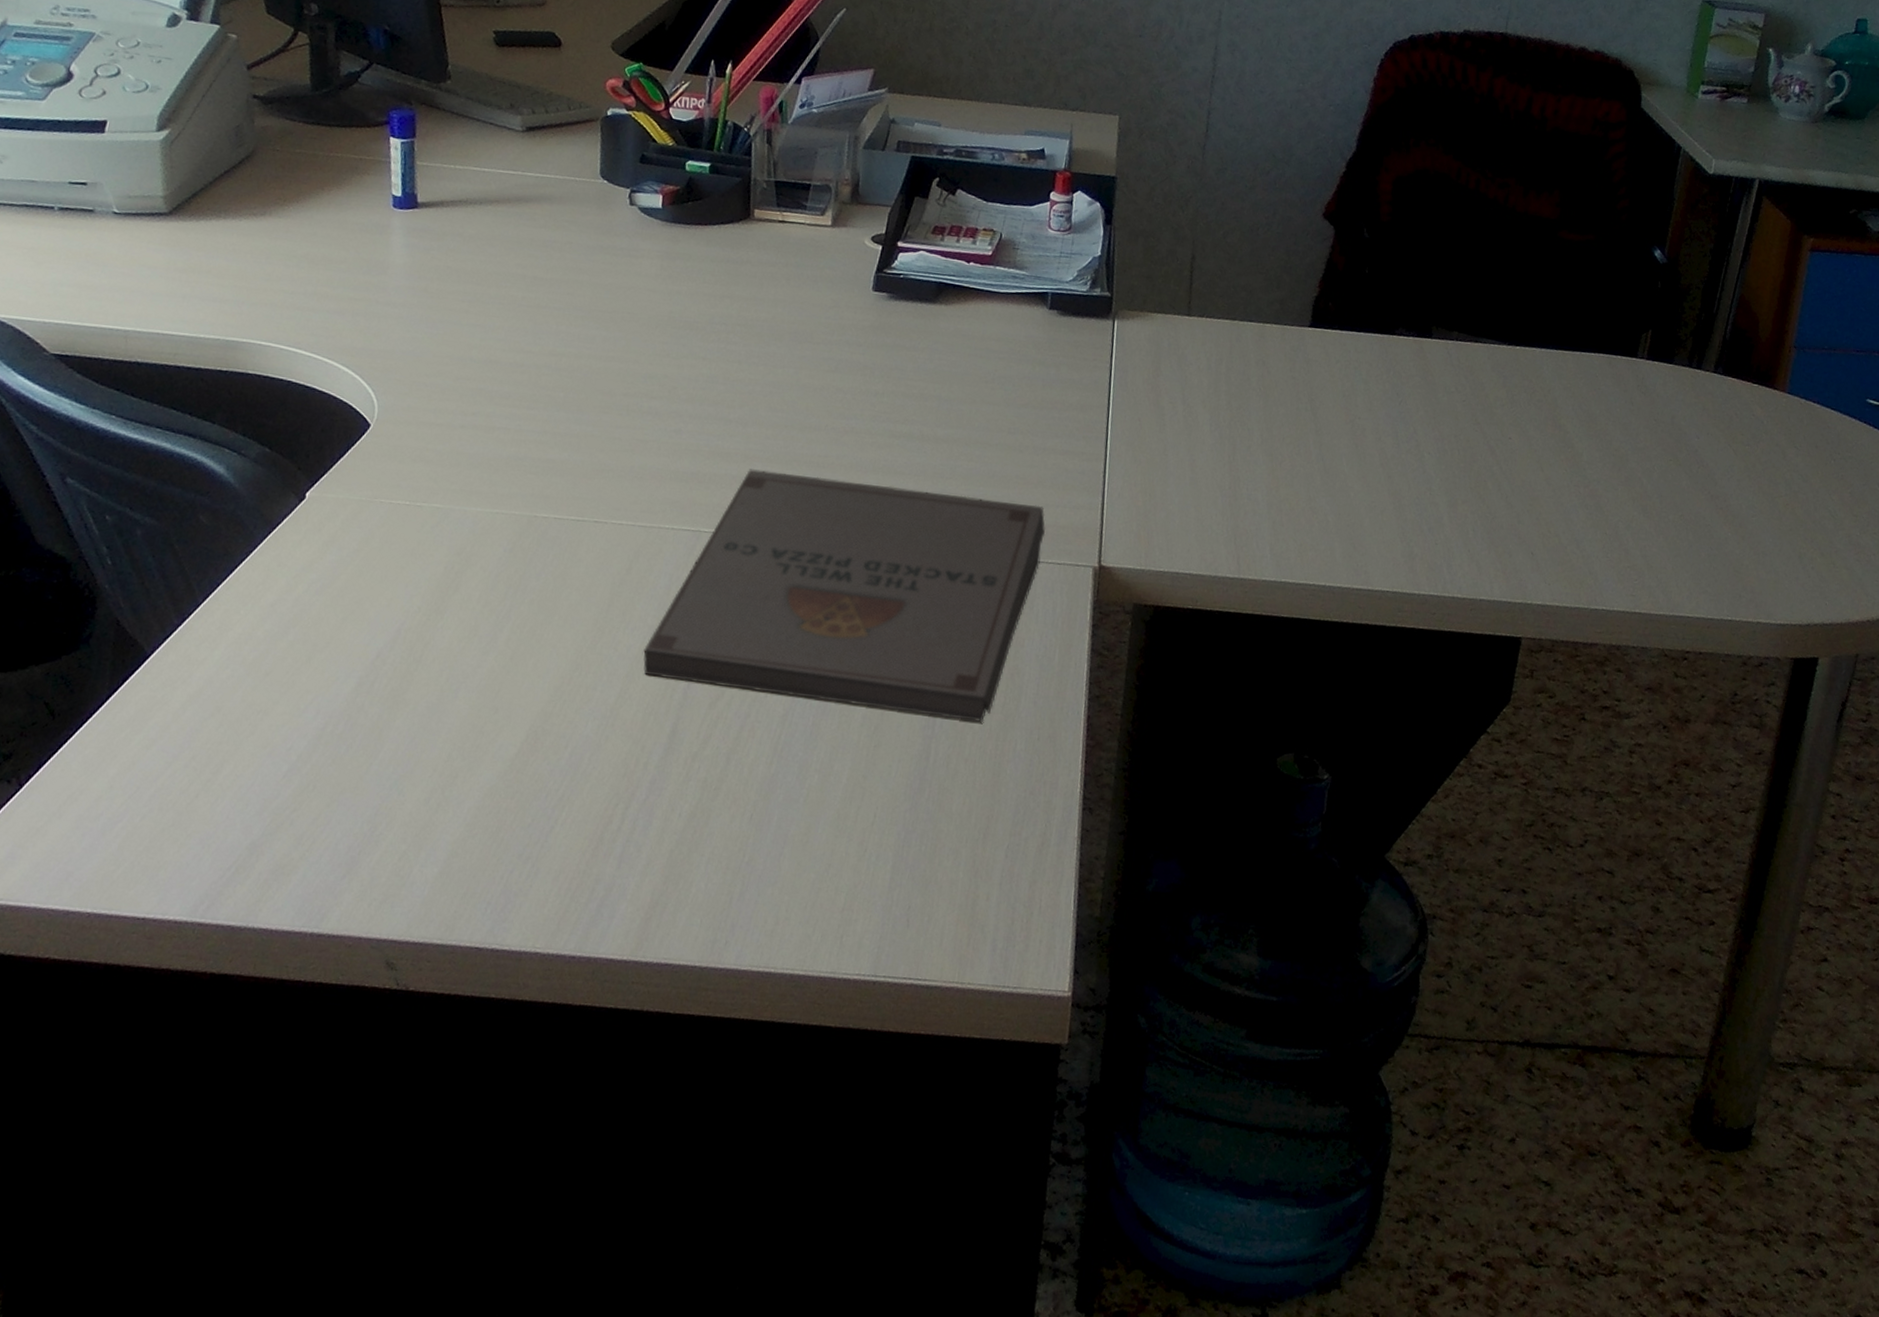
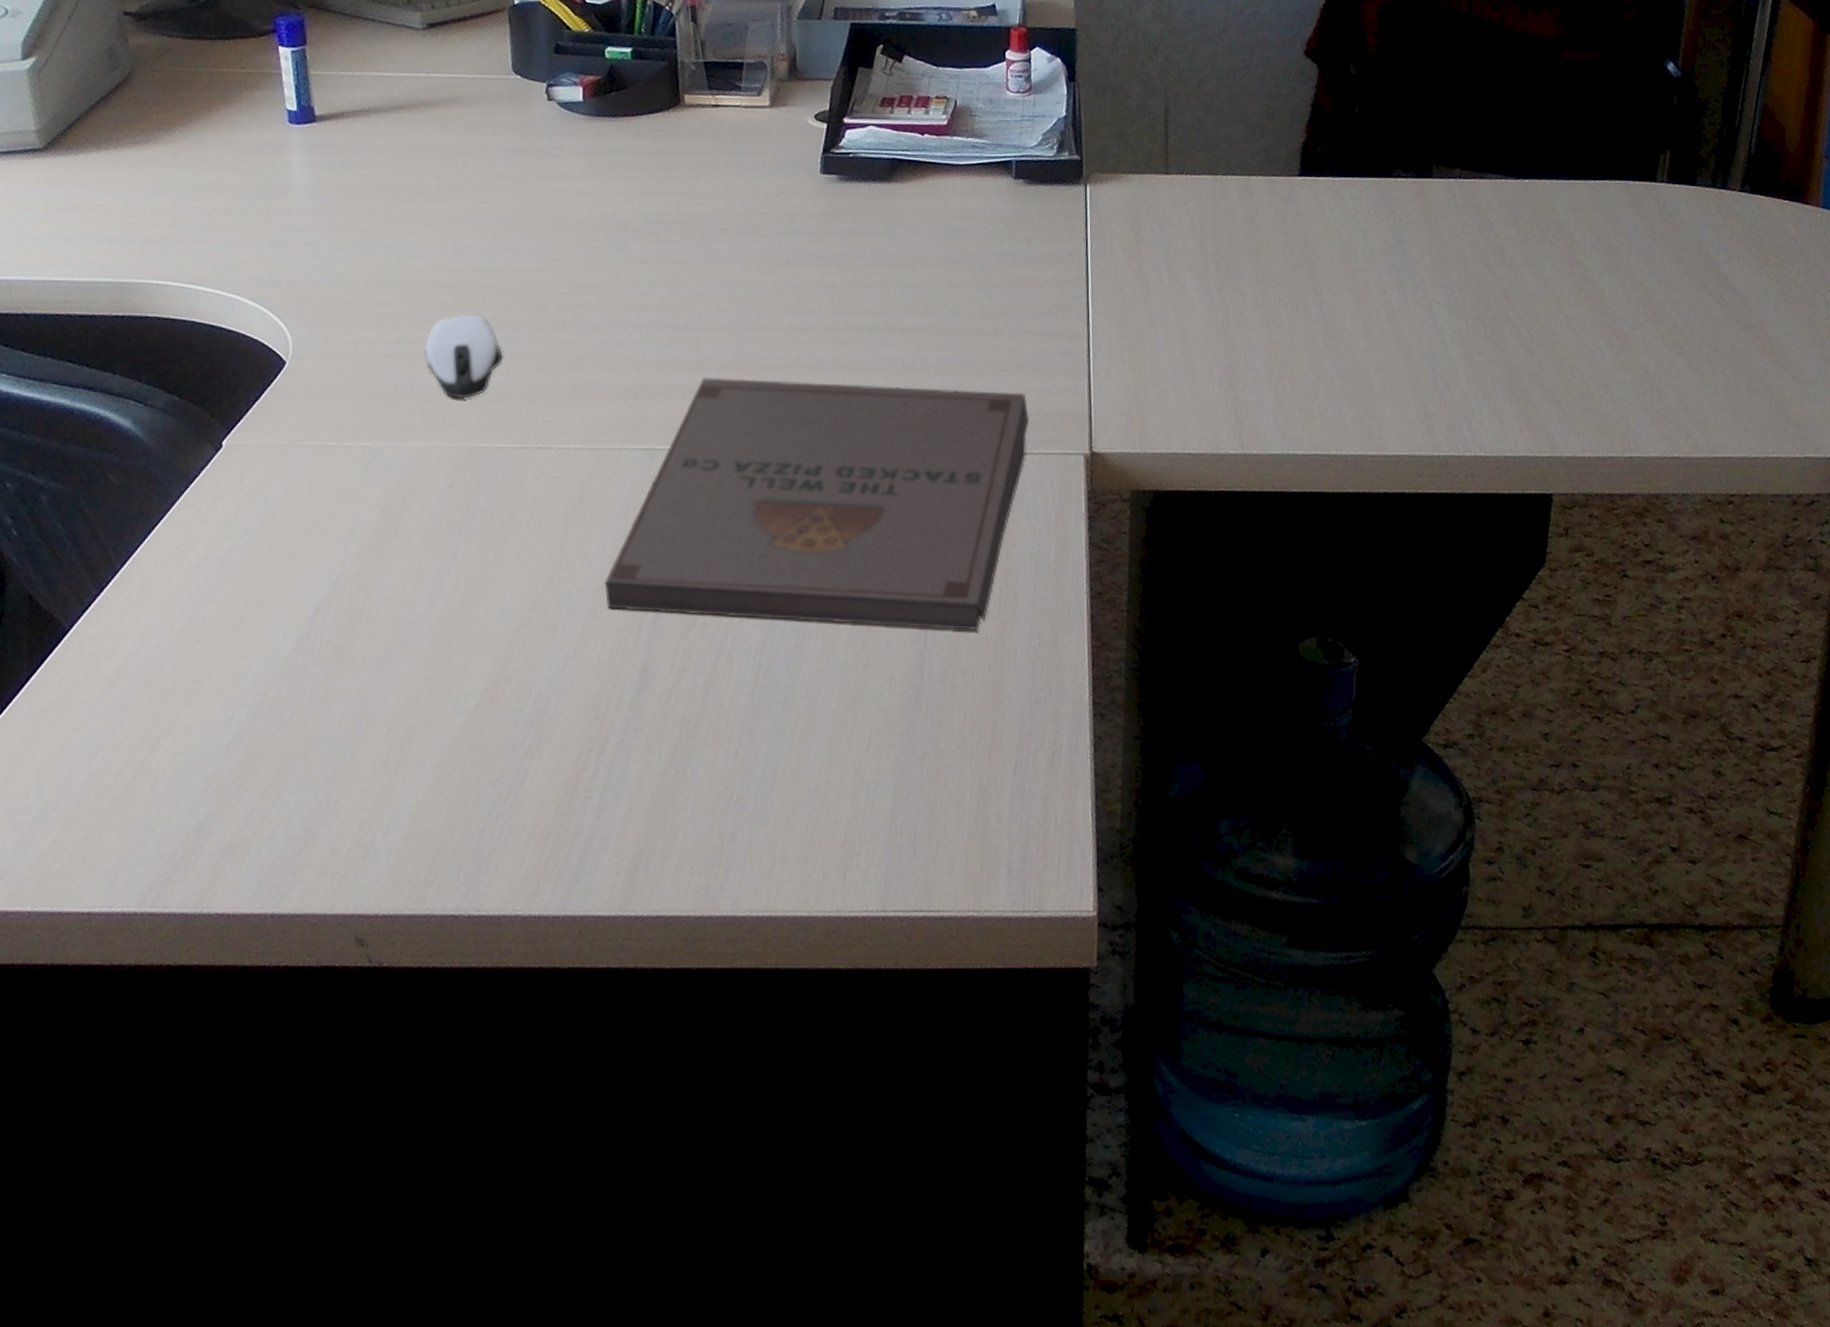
computer mouse: none [497,394,569,471] -> present [424,314,503,399]

